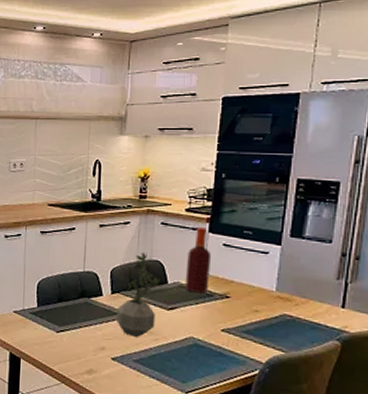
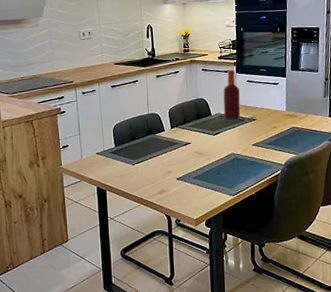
potted plant: present [117,251,162,337] -> none [177,93,208,159]

